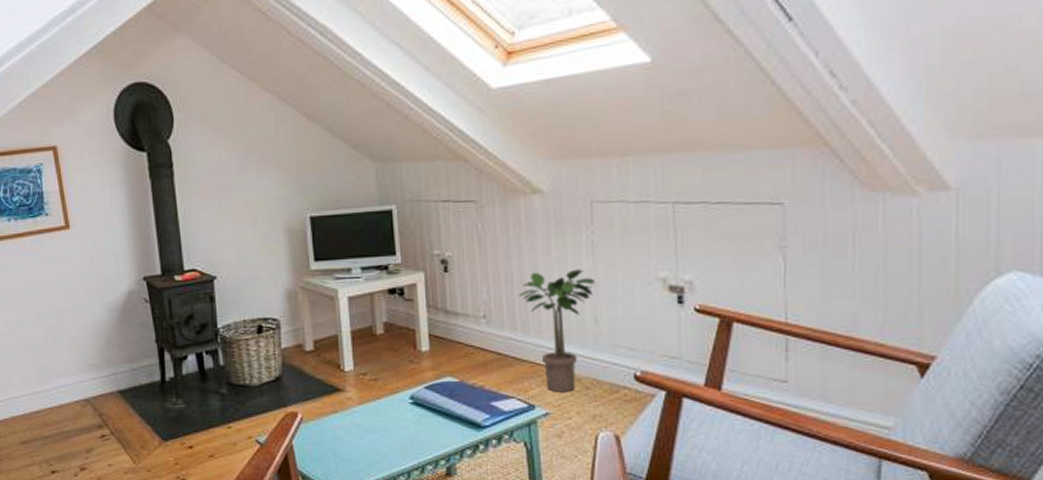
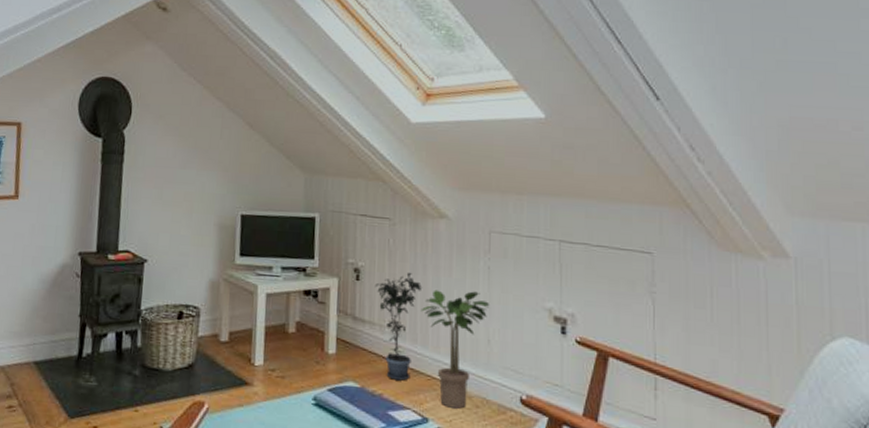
potted plant: none [465,256,519,371] -> present [374,272,423,381]

